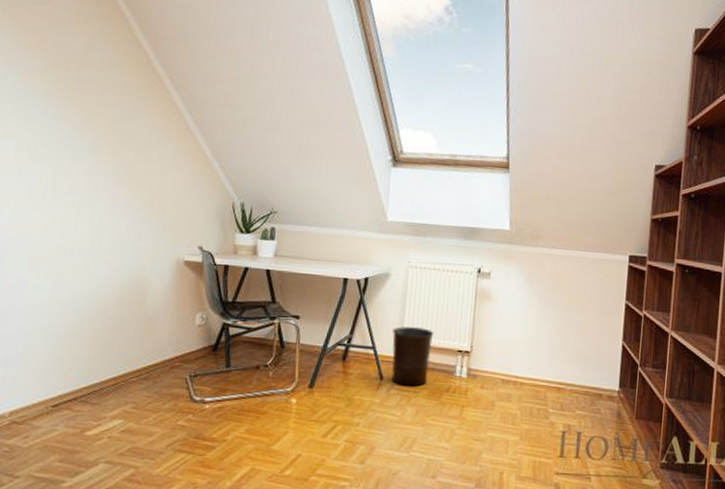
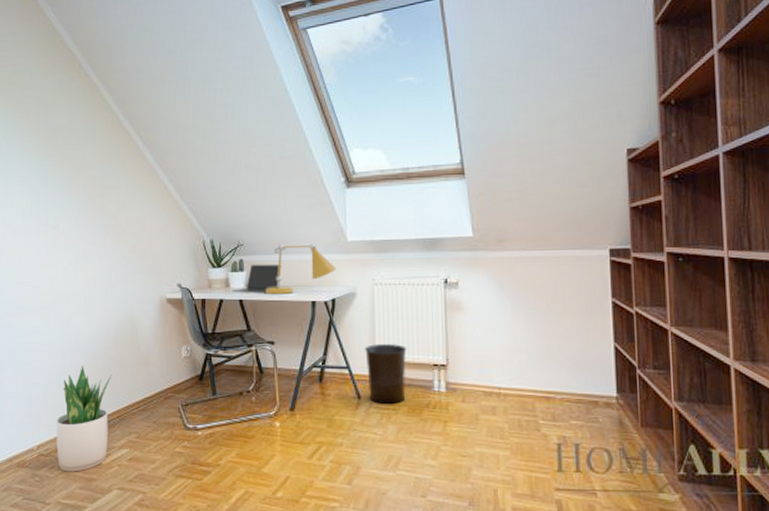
planter: none [34,326,111,443] -> present [56,366,112,472]
laptop: none [259,233,316,266] -> present [232,264,281,294]
table lamp: none [294,216,373,269] -> present [264,243,336,295]

